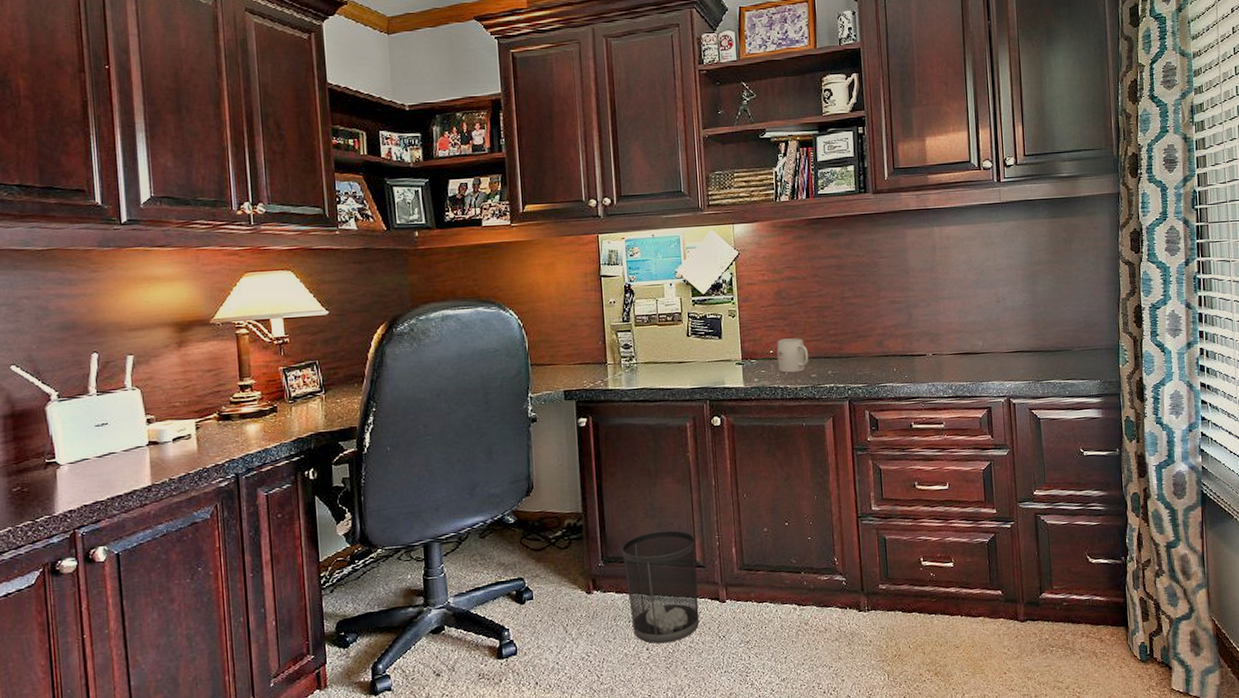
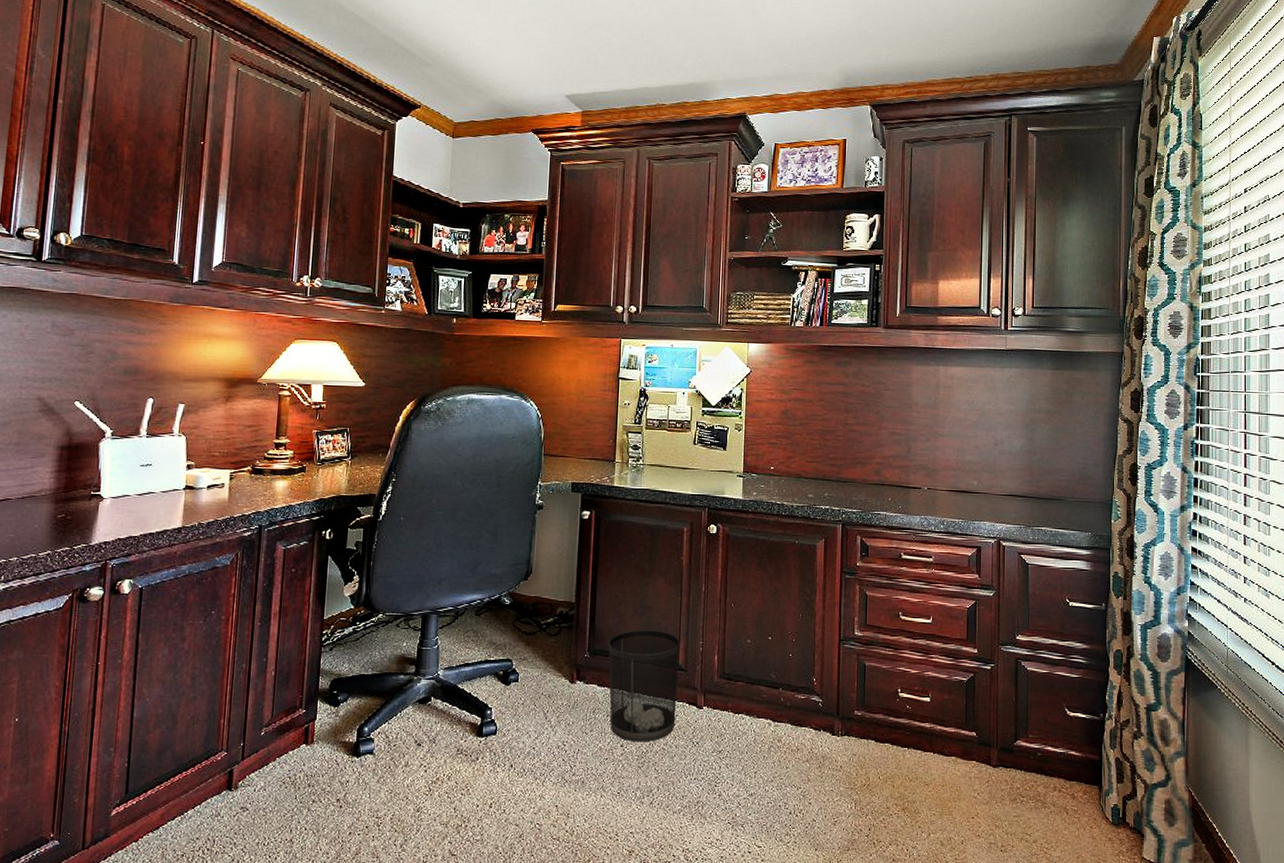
mug: present [776,338,809,373] -> none [776,457,808,491]

